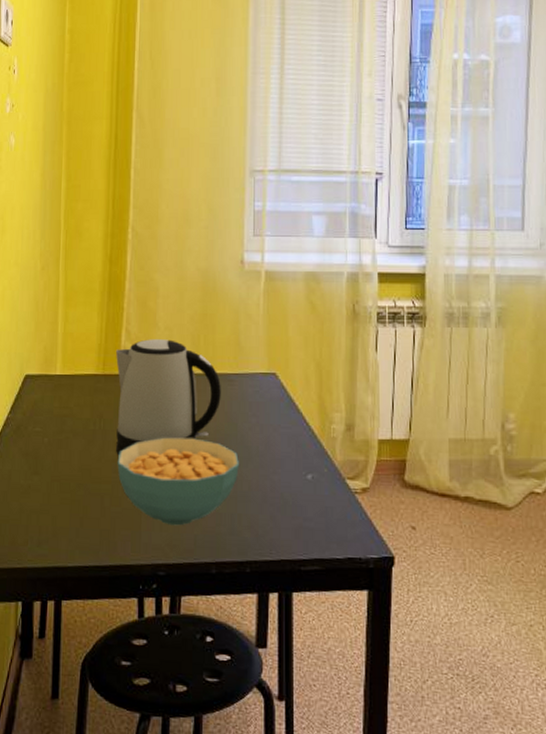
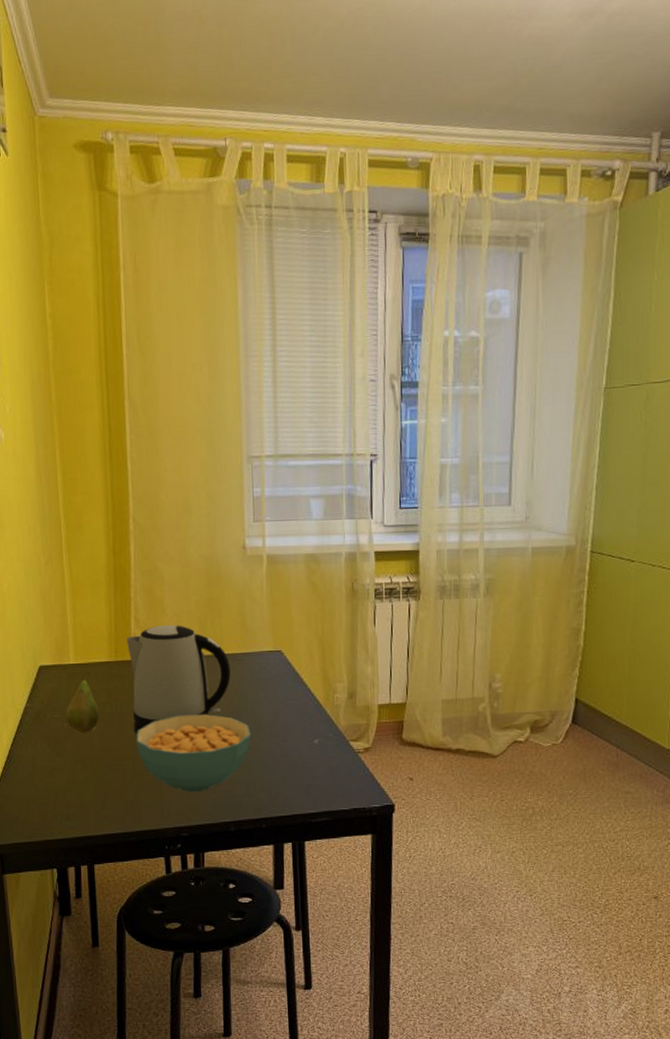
fruit: none [46,384,82,450] -> present [65,672,99,733]

